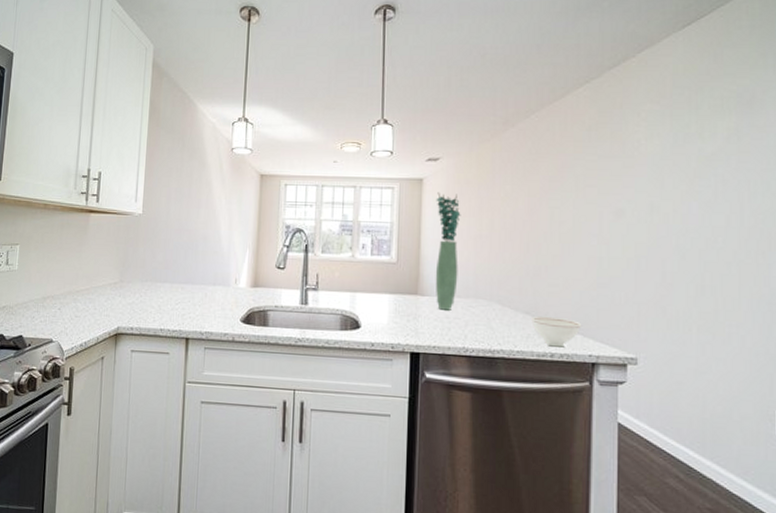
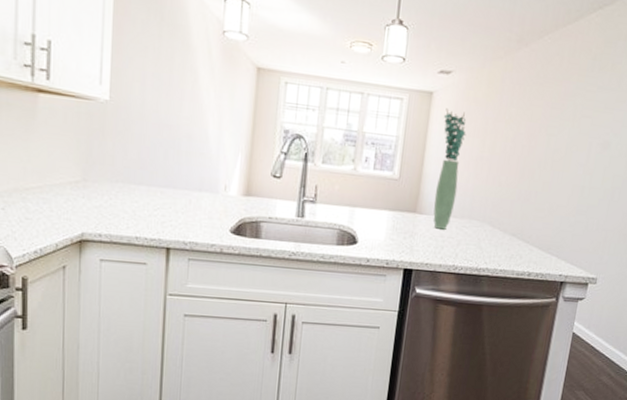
bowl: present [531,315,582,347] -> none [516,238,558,268]

